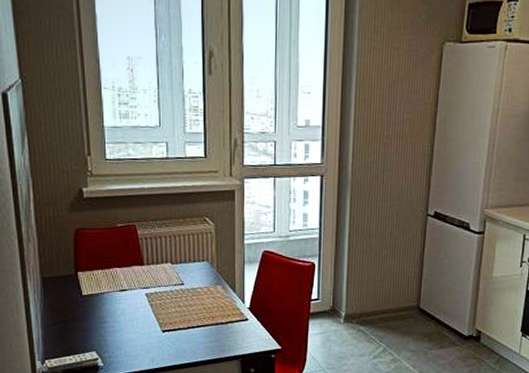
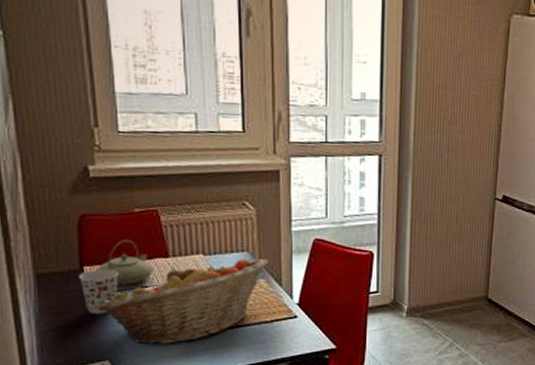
cup: none [74,275,104,313] -> present [79,270,119,315]
teapot: none [87,250,132,288] -> present [96,239,154,285]
fruit basket: none [88,268,224,340] -> present [98,259,268,345]

